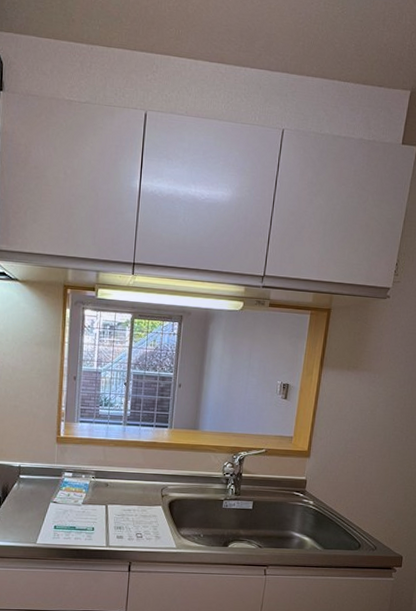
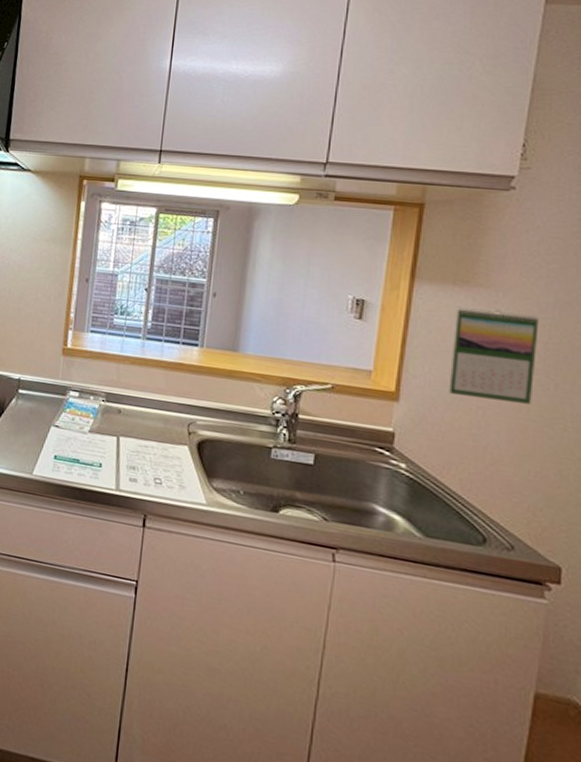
calendar: none [341,386,399,452] -> present [448,307,539,404]

